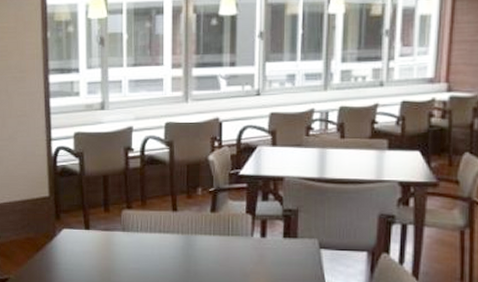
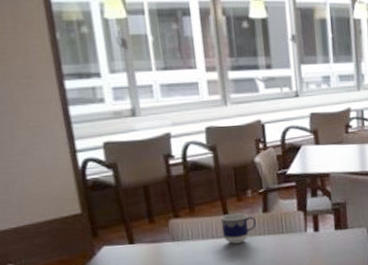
cup: none [169,209,203,241] -> present [220,212,256,244]

